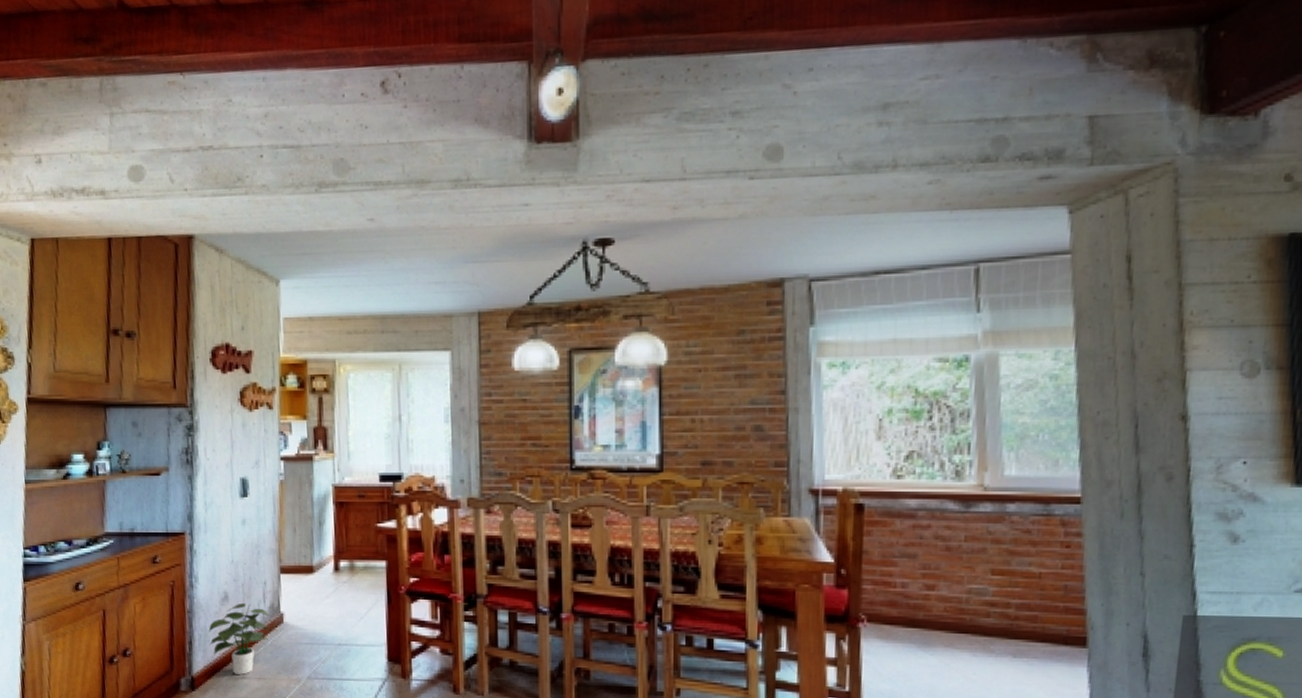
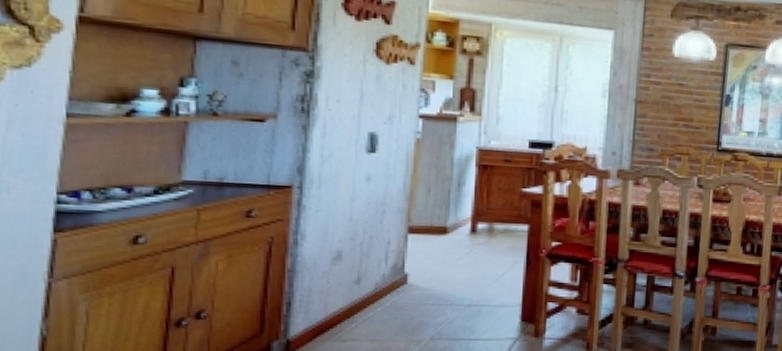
potted plant: present [208,602,269,675] -> none [313,262,390,337]

